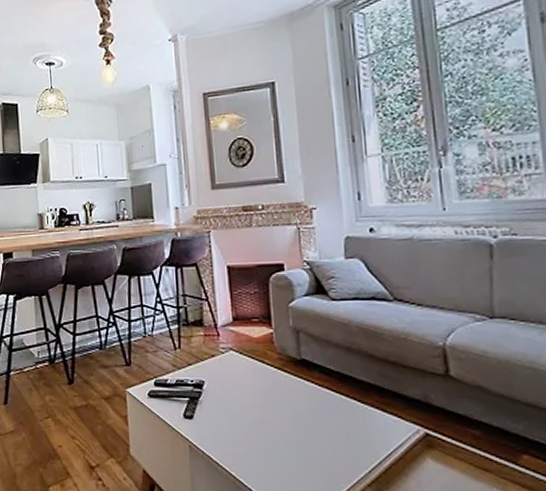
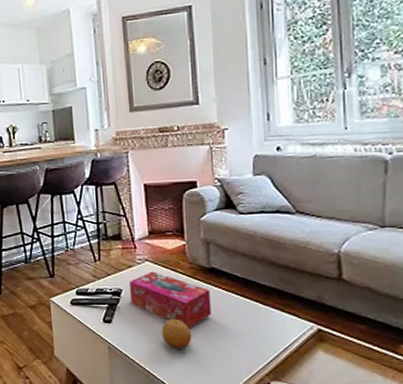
tissue box: none [211,362,304,428] -> present [128,271,212,328]
fruit: none [248,416,283,452] -> present [161,318,192,349]

